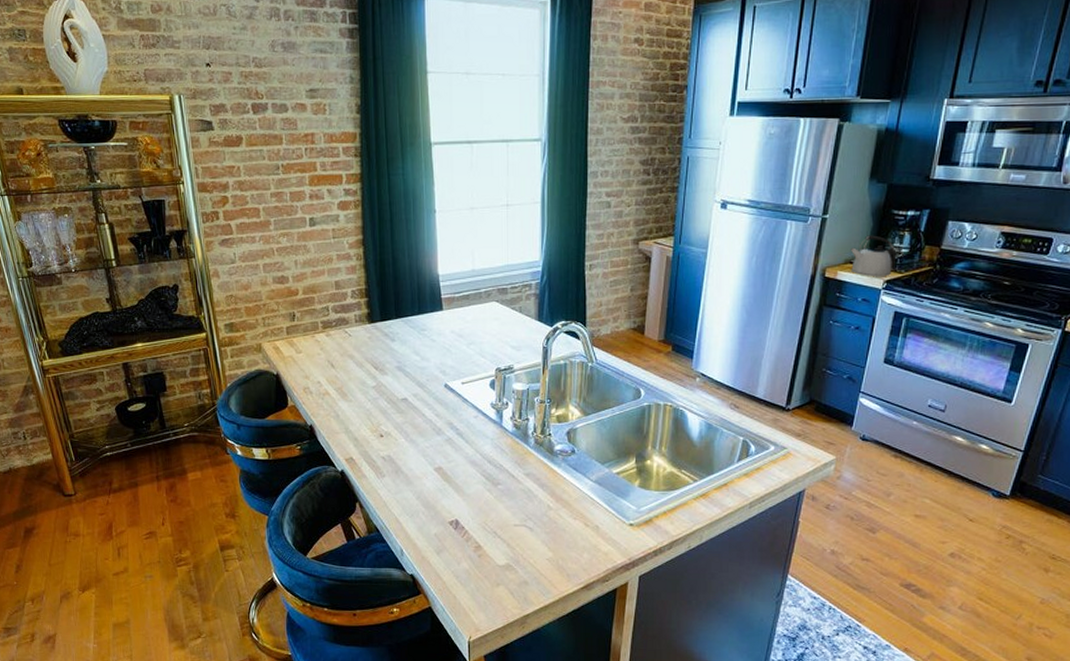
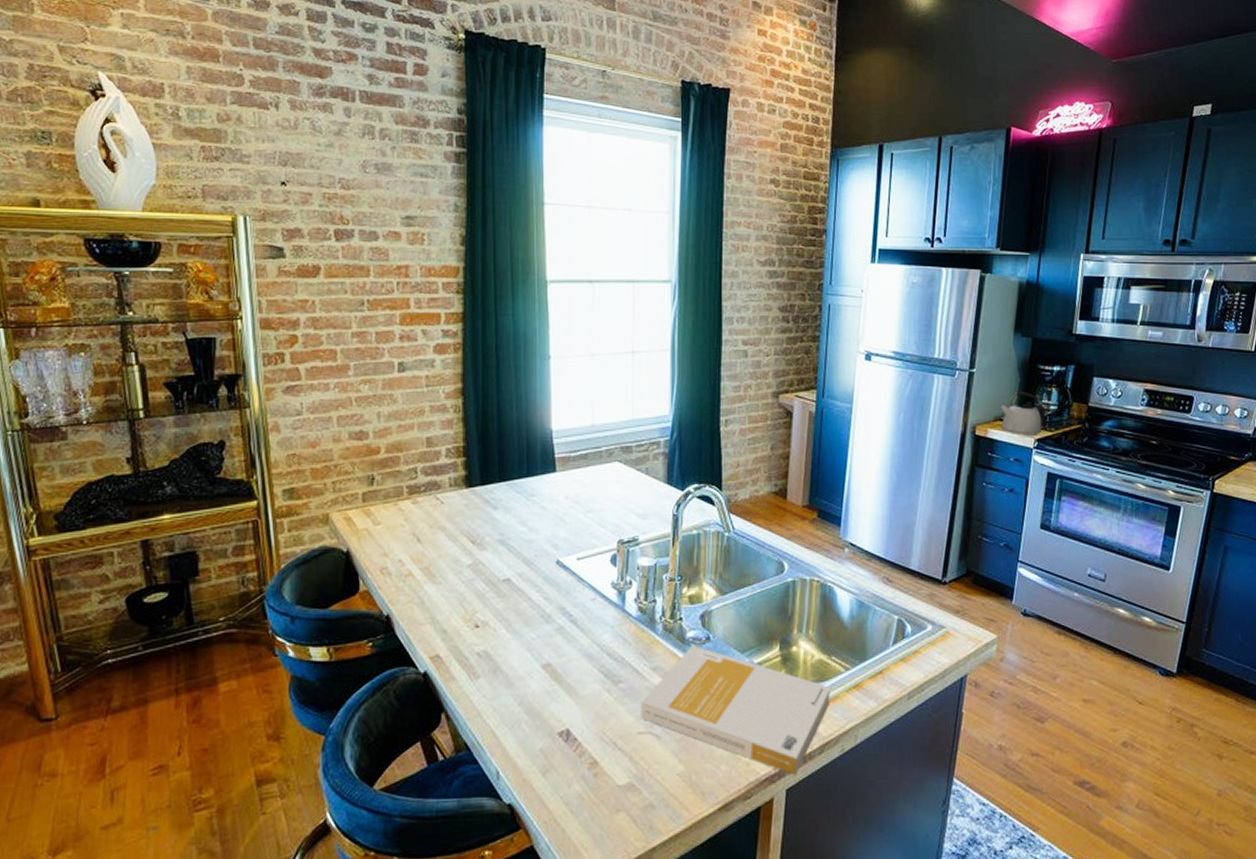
book: none [516,456,681,565] -> present [641,645,832,775]

